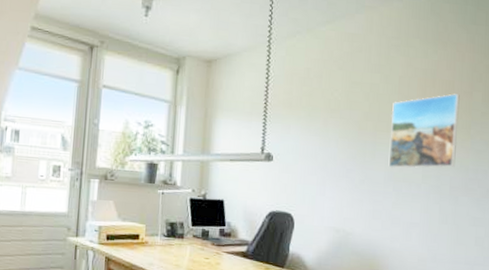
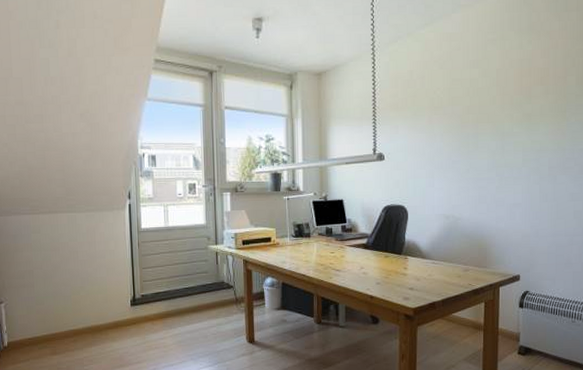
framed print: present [388,94,460,169] -> none [490,80,555,156]

